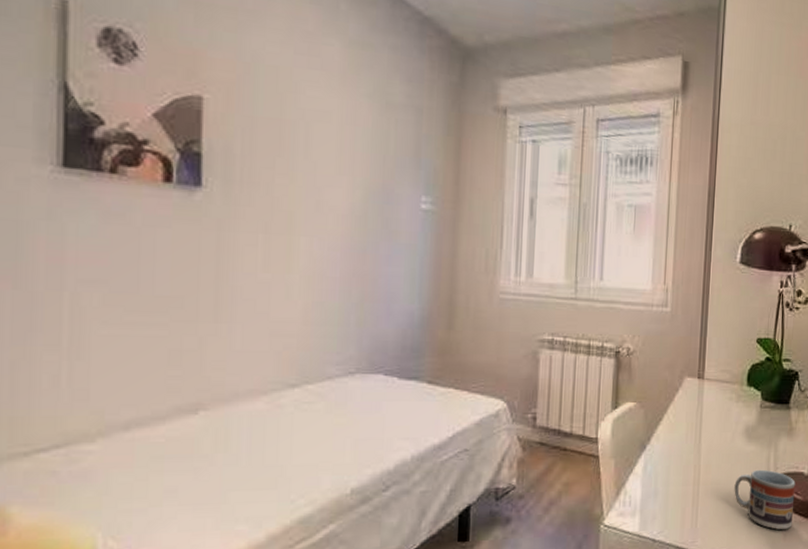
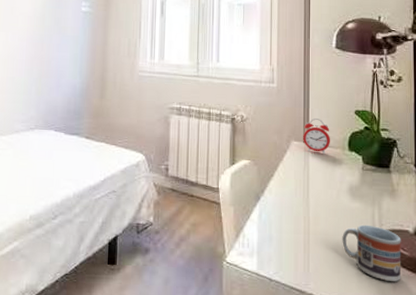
alarm clock: none [698,349,729,392] -> present [303,118,331,155]

